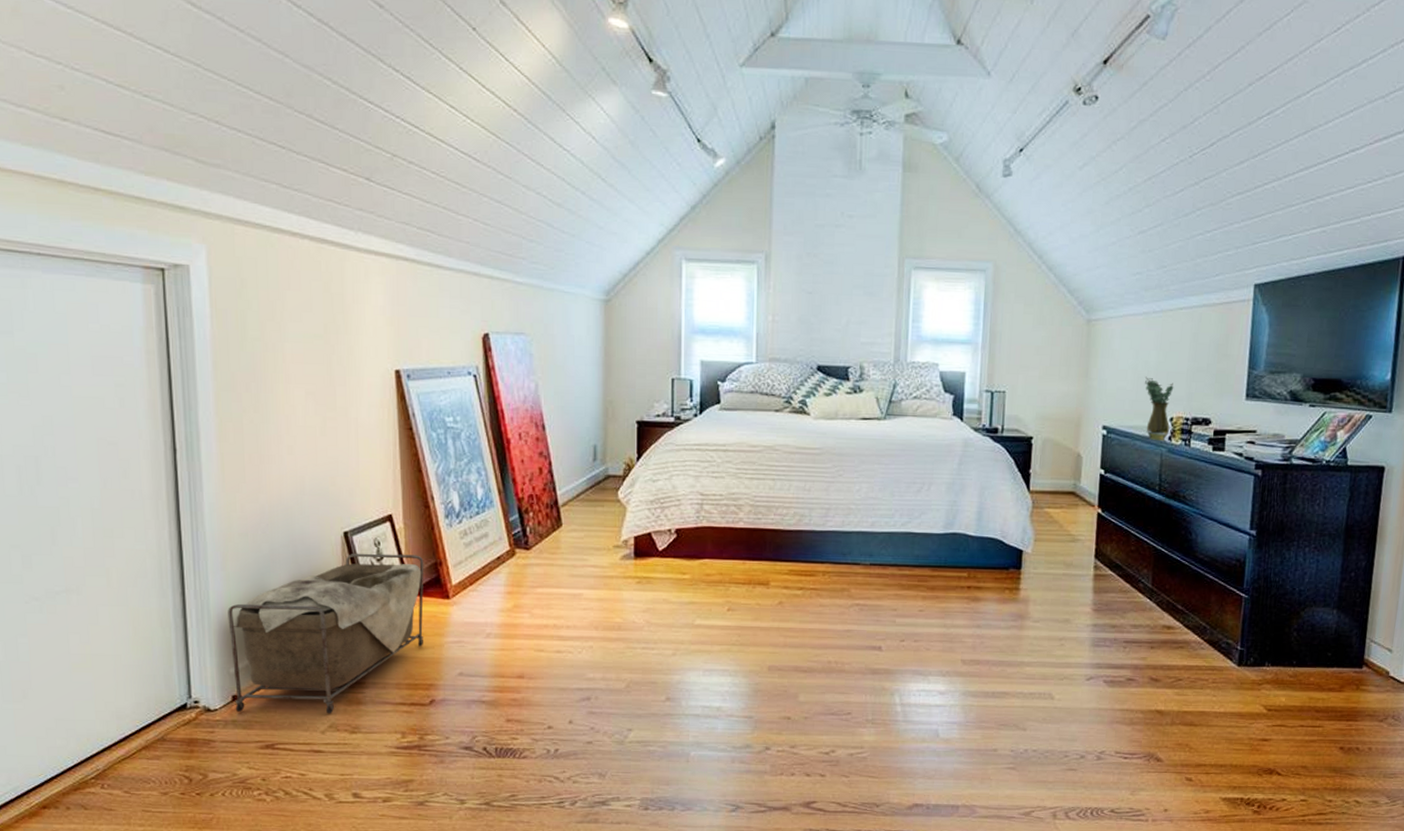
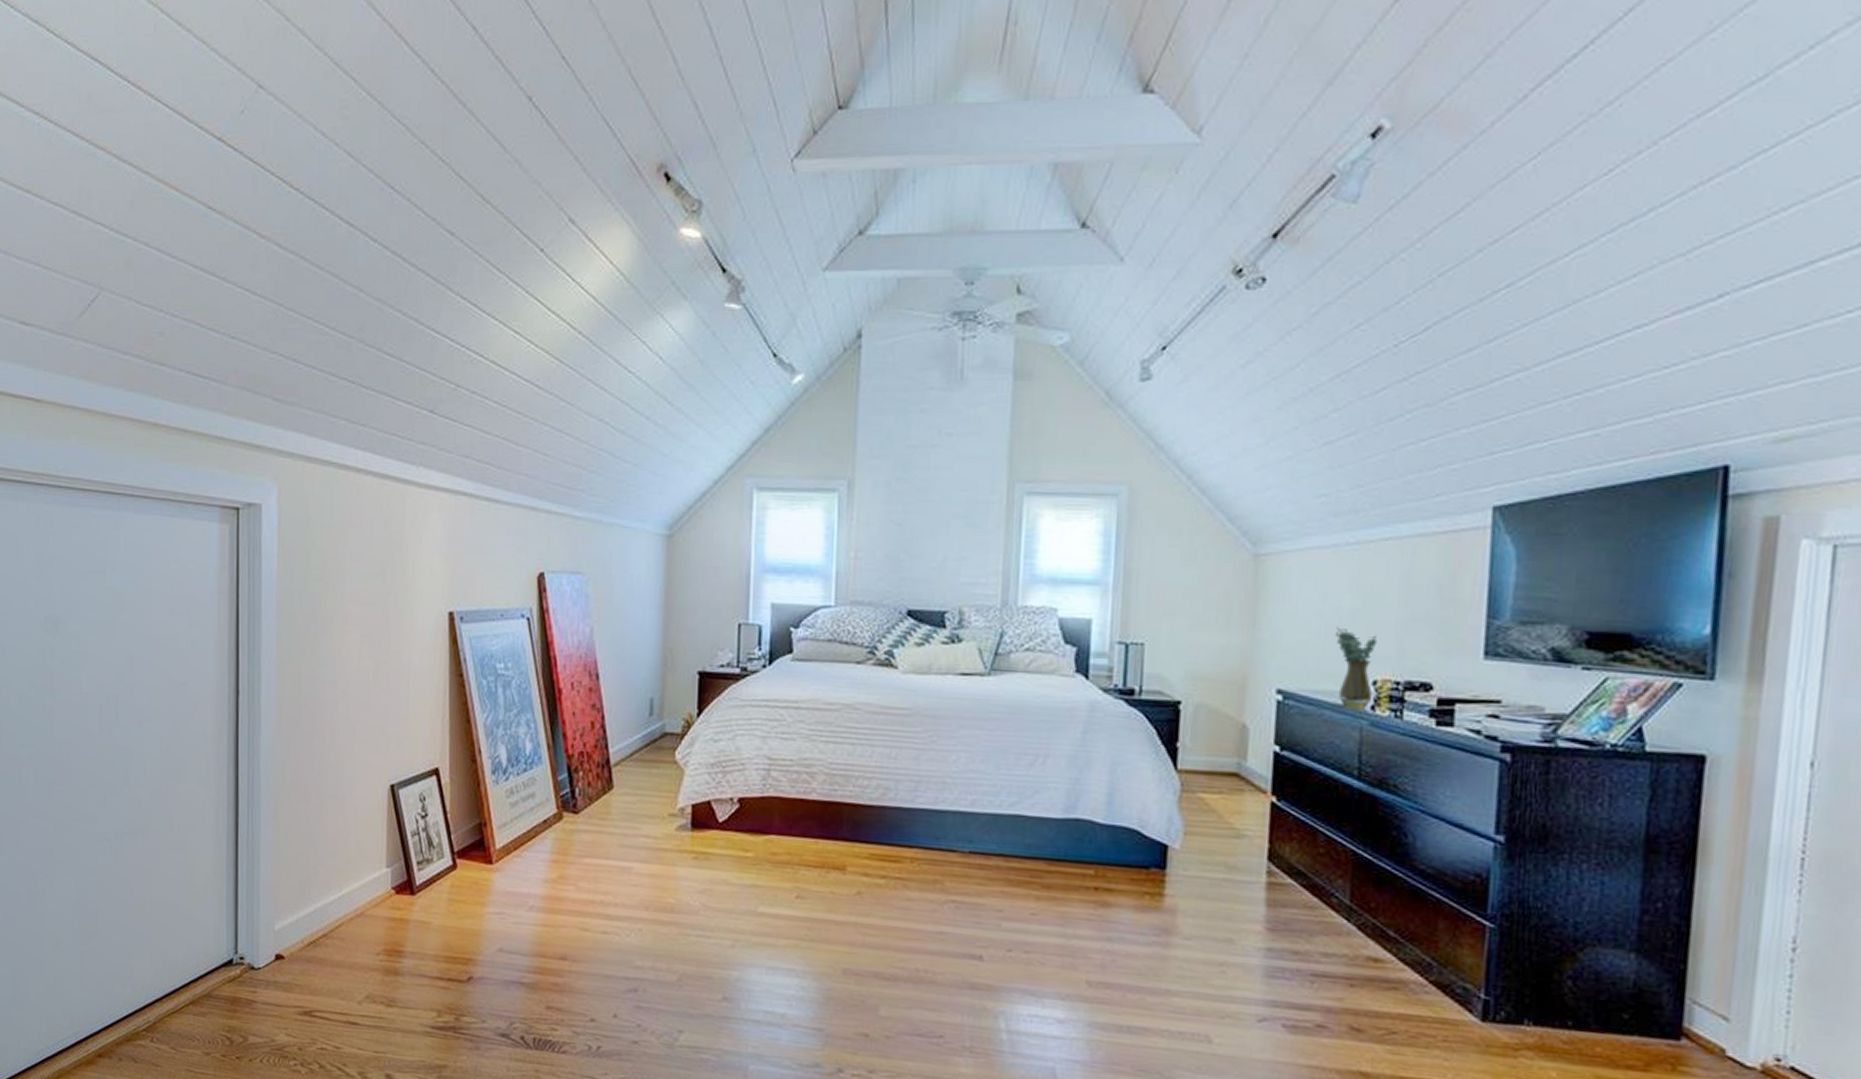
laundry basket: present [228,553,424,714] -> none [276,808,469,983]

